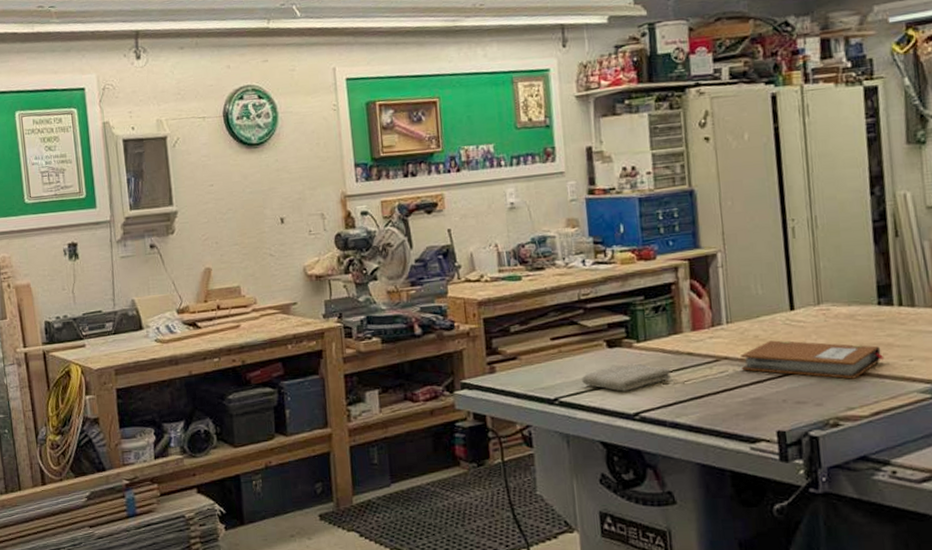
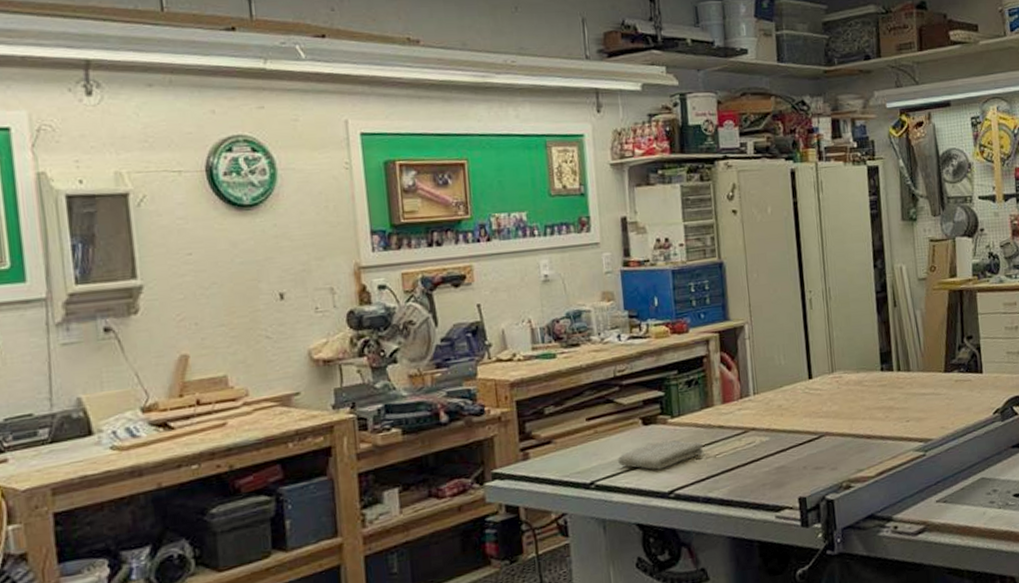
notebook: present [741,340,885,379] -> none [766,408,887,443]

